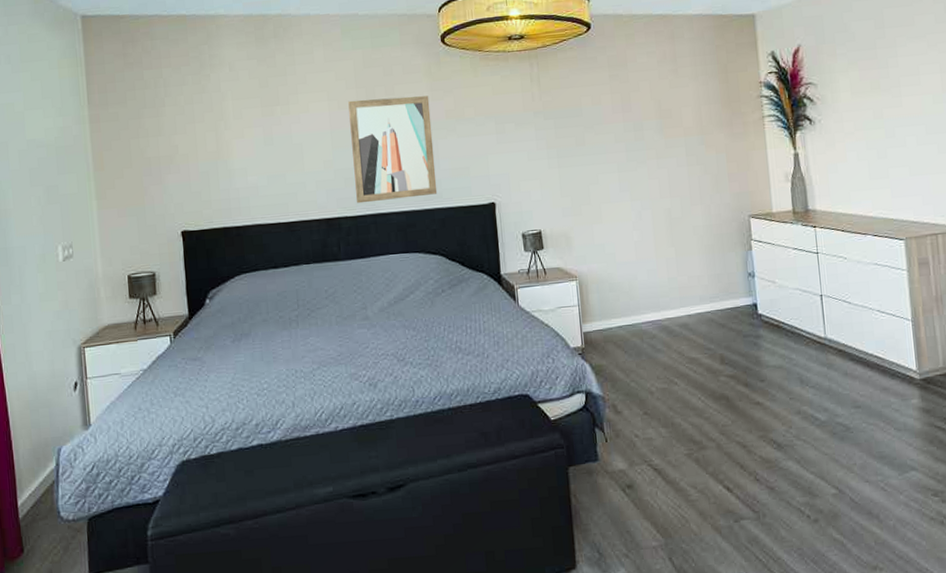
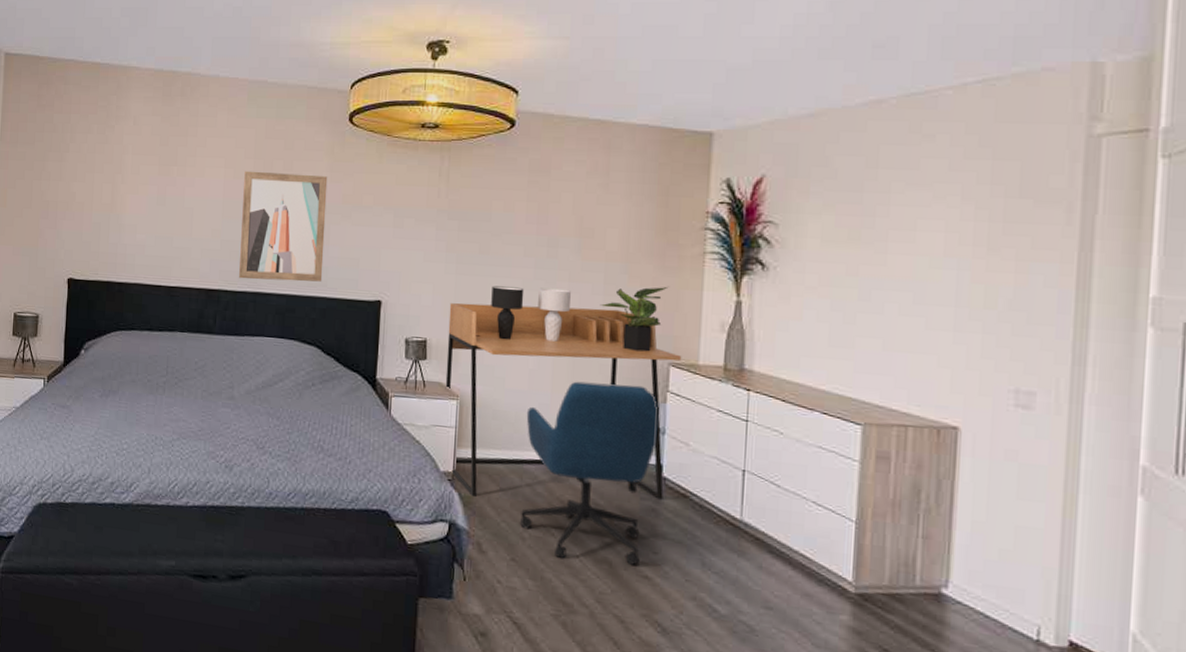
desk: none [557,176,762,365] -> present [445,302,682,500]
table lamp: none [592,166,661,220] -> present [491,286,571,342]
office chair: none [638,239,751,404] -> present [520,381,659,565]
potted plant: none [685,150,739,211] -> present [599,286,669,352]

